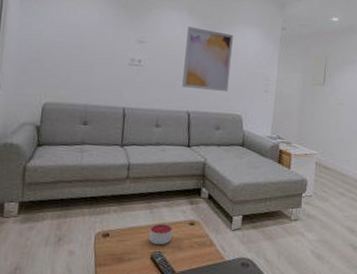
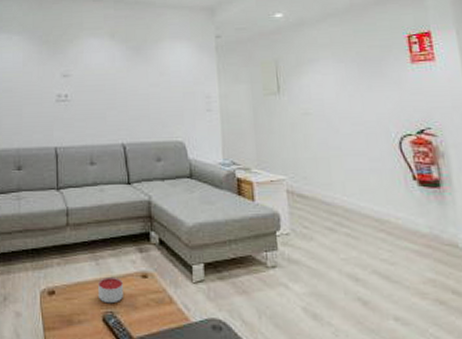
wall art: present [182,26,233,91] -> none [111,51,164,118]

